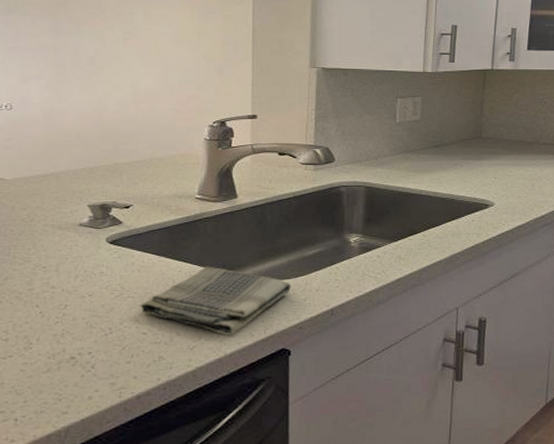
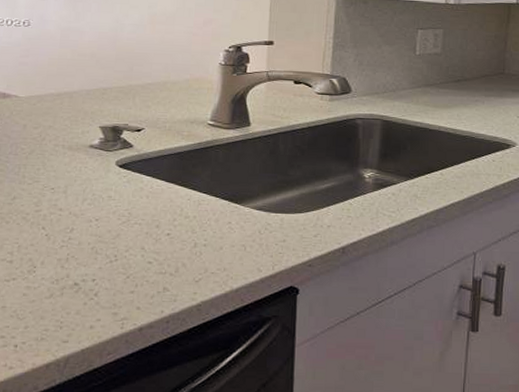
dish towel: present [140,266,292,335] -> none [147,195,302,269]

